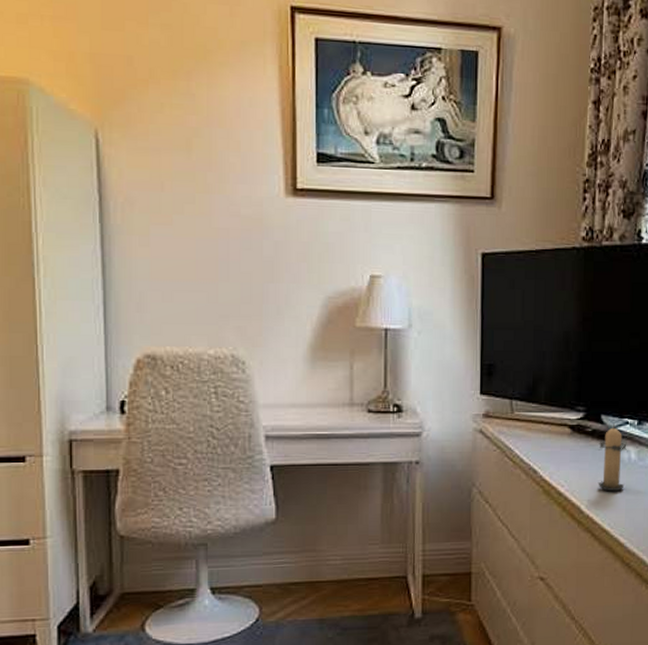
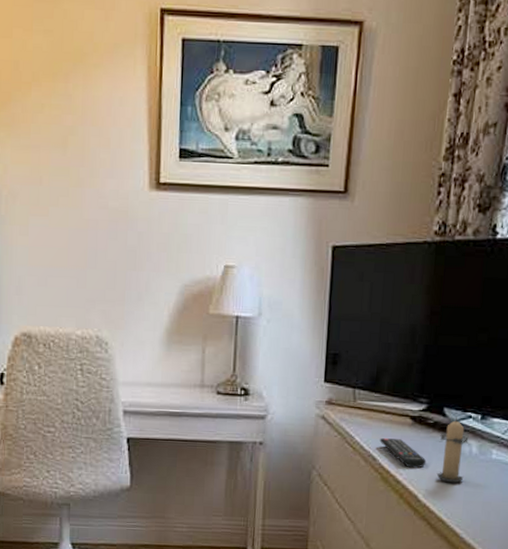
remote control: none [539,450,587,479] -> present [380,438,427,469]

